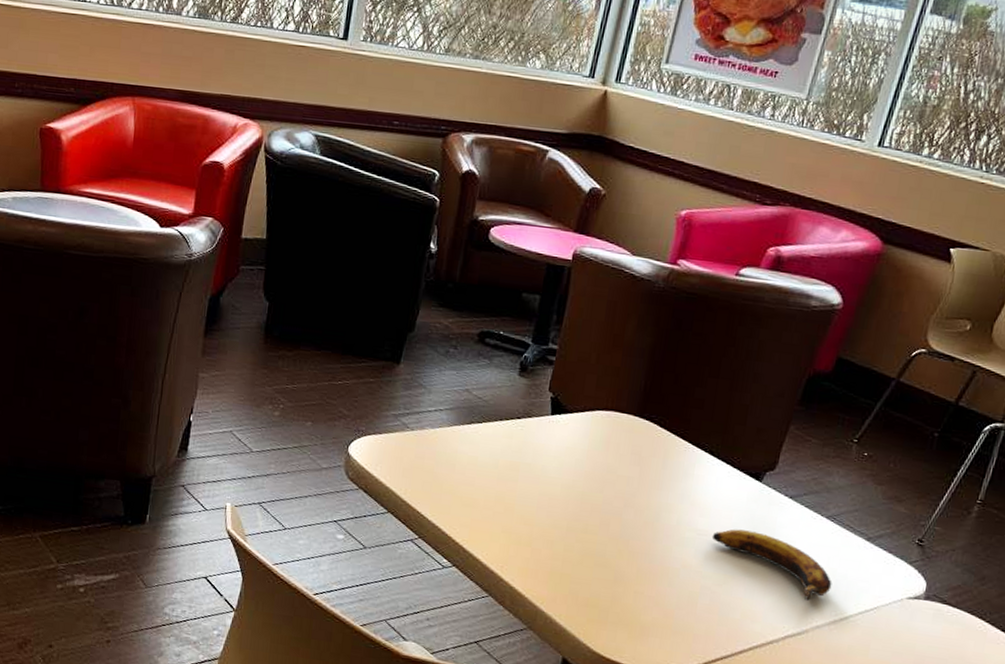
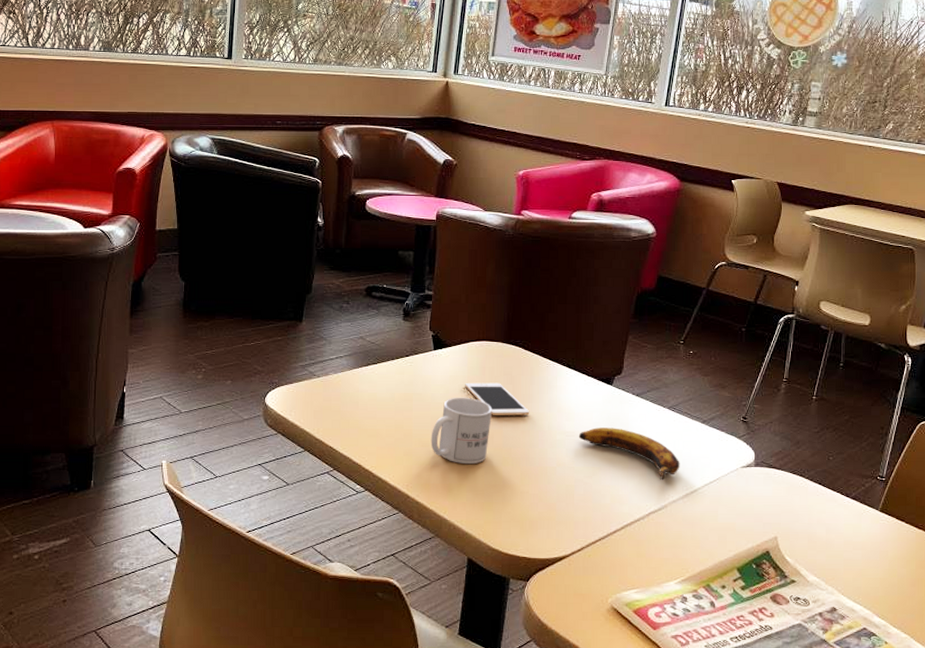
mug: none [534,472,612,553] -> present [430,397,492,465]
cell phone: none [583,457,657,505] -> present [465,382,530,415]

